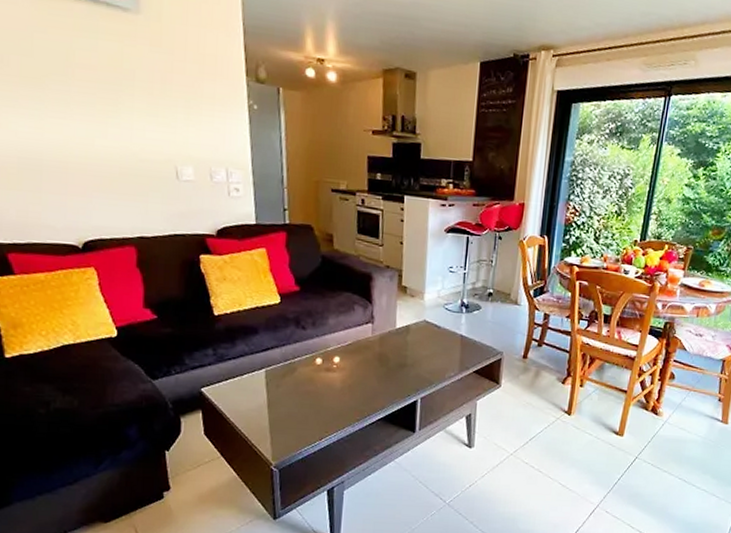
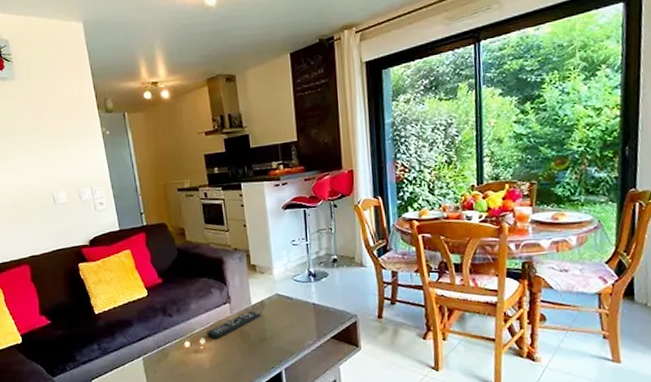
remote control: none [342,334,405,359] -> present [206,311,261,338]

